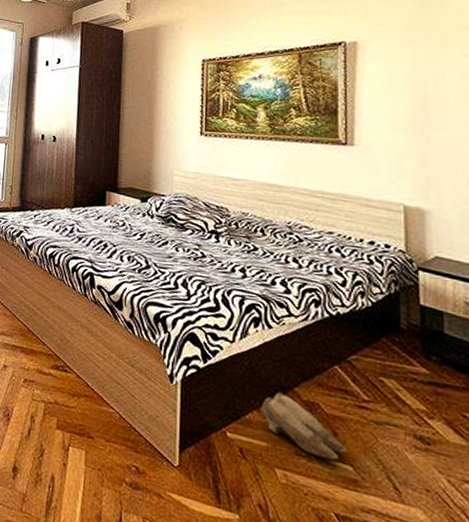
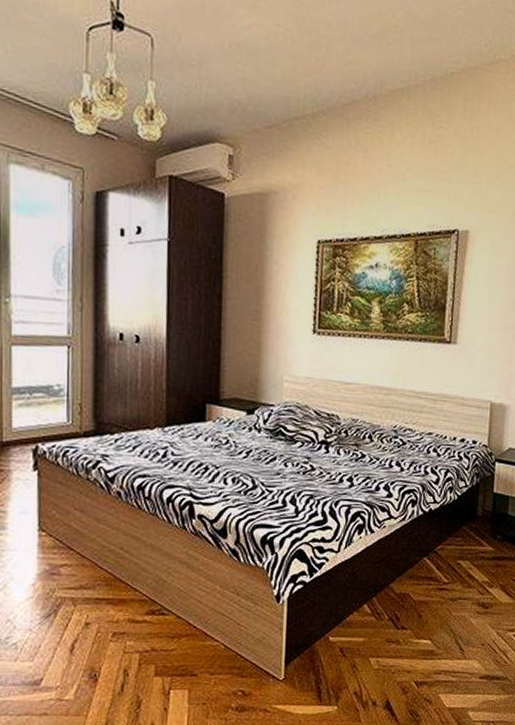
slippers: present [261,392,347,461] -> none [361,590,428,639]

